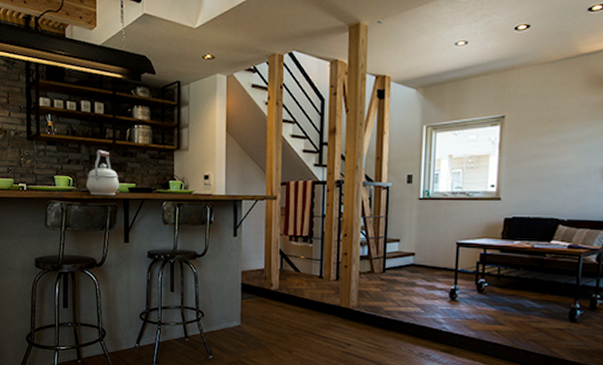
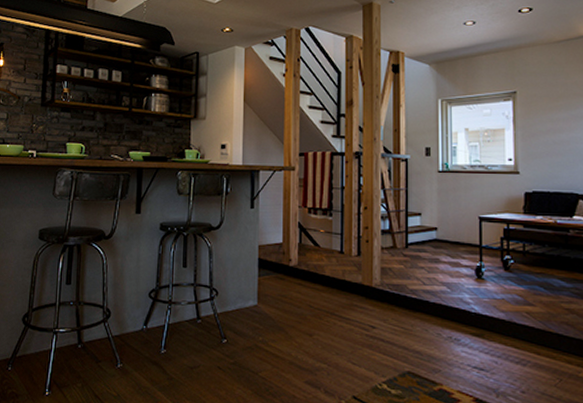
kettle: present [86,149,120,196] -> none [99,117,134,164]

